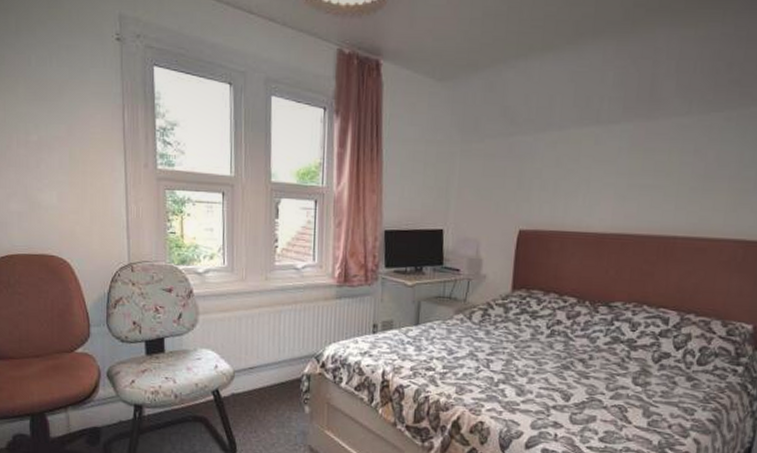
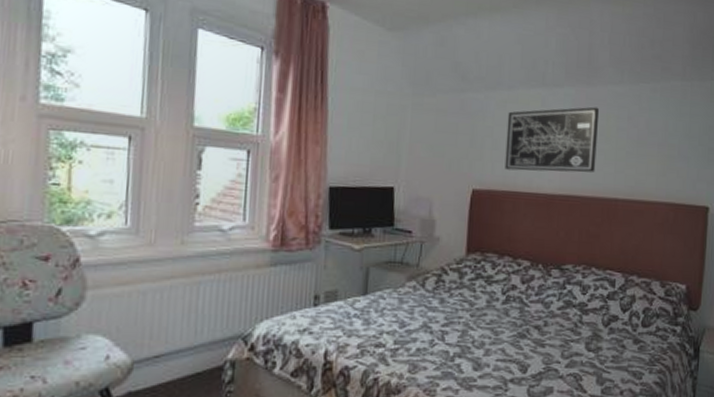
wall art: none [553,141,661,211] -> present [504,106,600,173]

